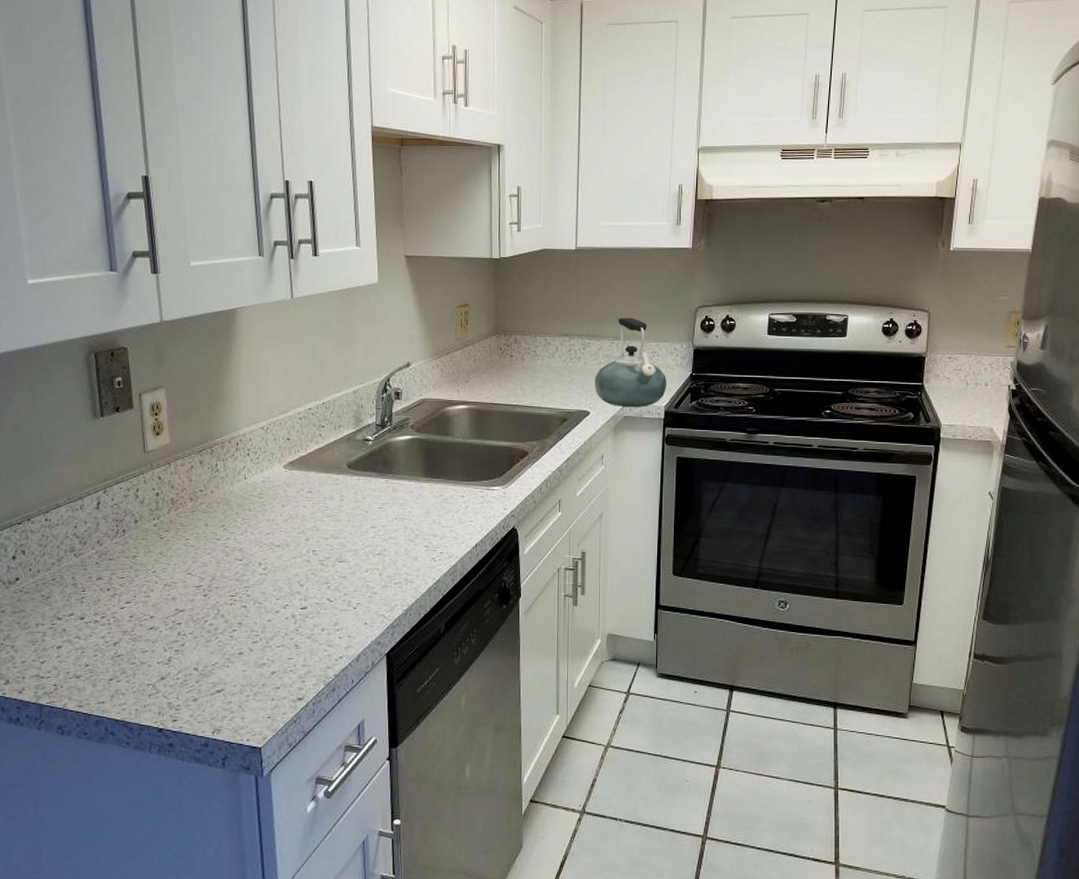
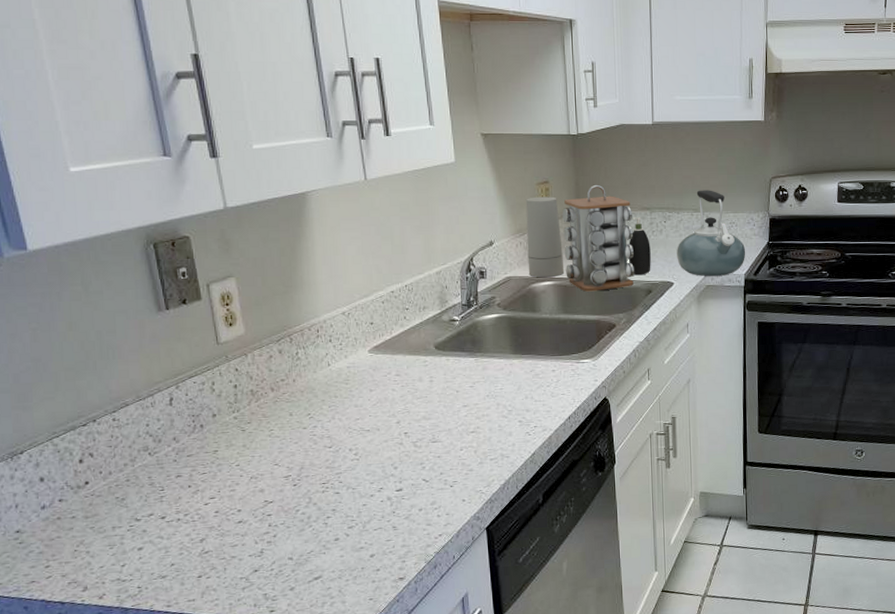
canister: none [443,319,479,401] -> present [525,196,564,278]
spice rack: none [480,310,551,418] -> present [562,185,634,292]
soap dispenser: none [544,343,568,403] -> present [628,217,651,276]

